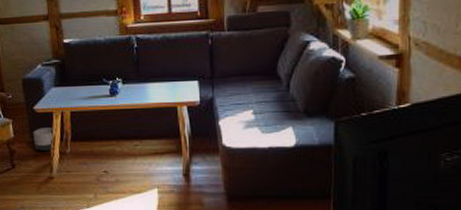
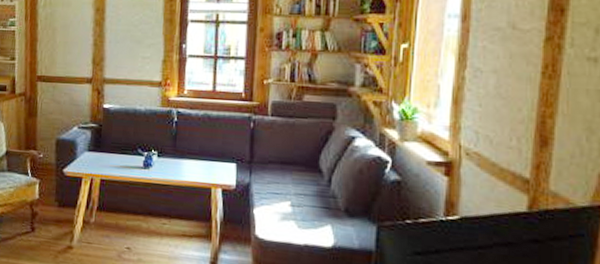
planter: present [33,127,55,152] -> none [58,192,82,219]

